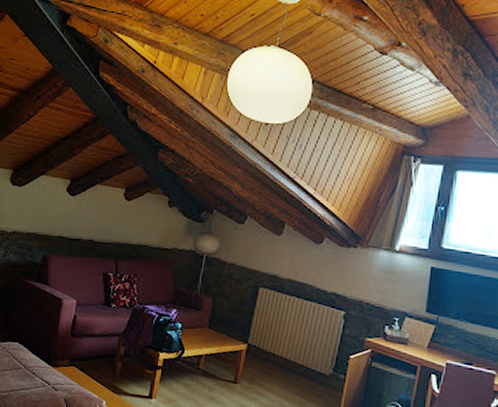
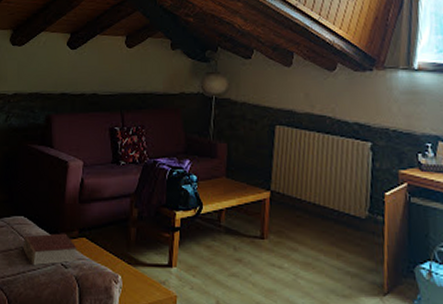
book: none [17,359,67,386] -> present [22,233,77,265]

